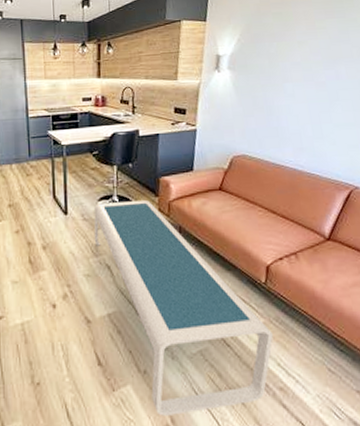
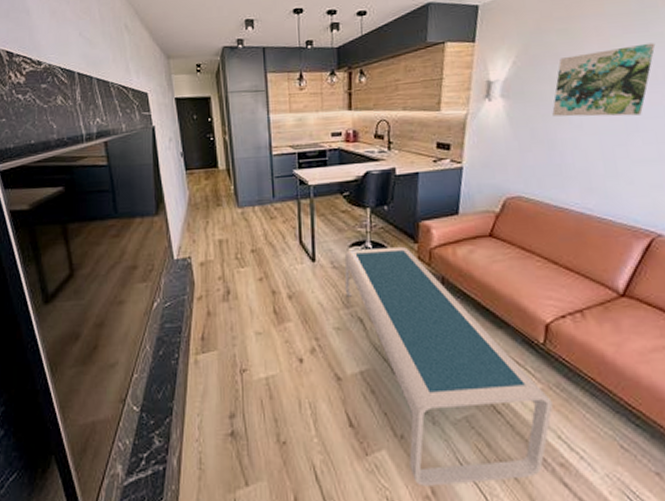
wall art: none [270,27,351,87] -> present [552,43,656,117]

